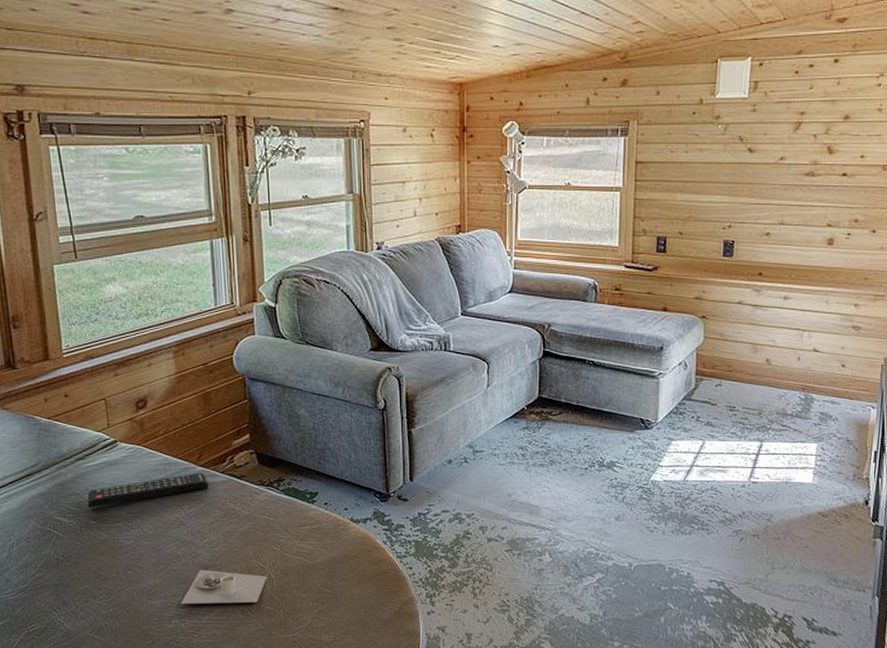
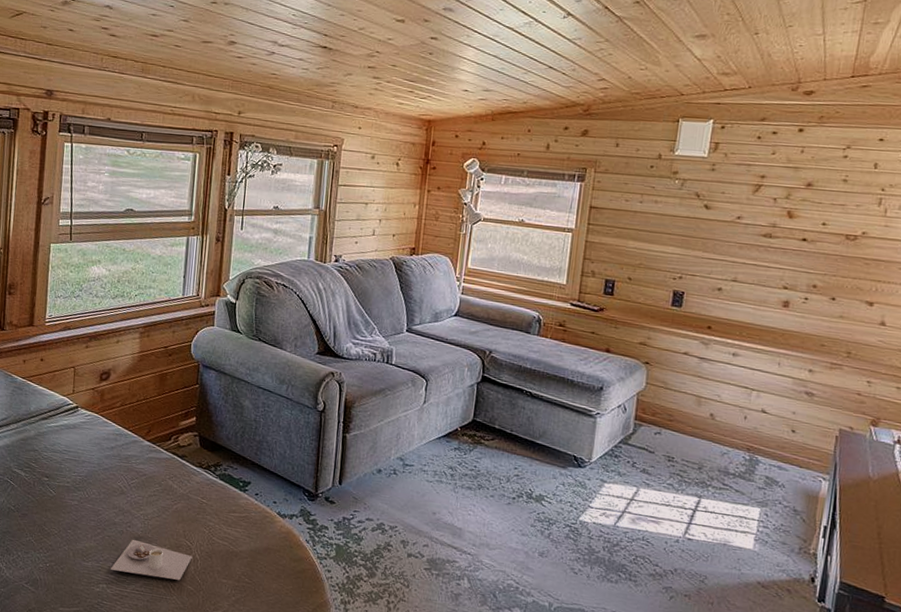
remote control: present [87,472,209,508] -> none [43,446,153,466]

